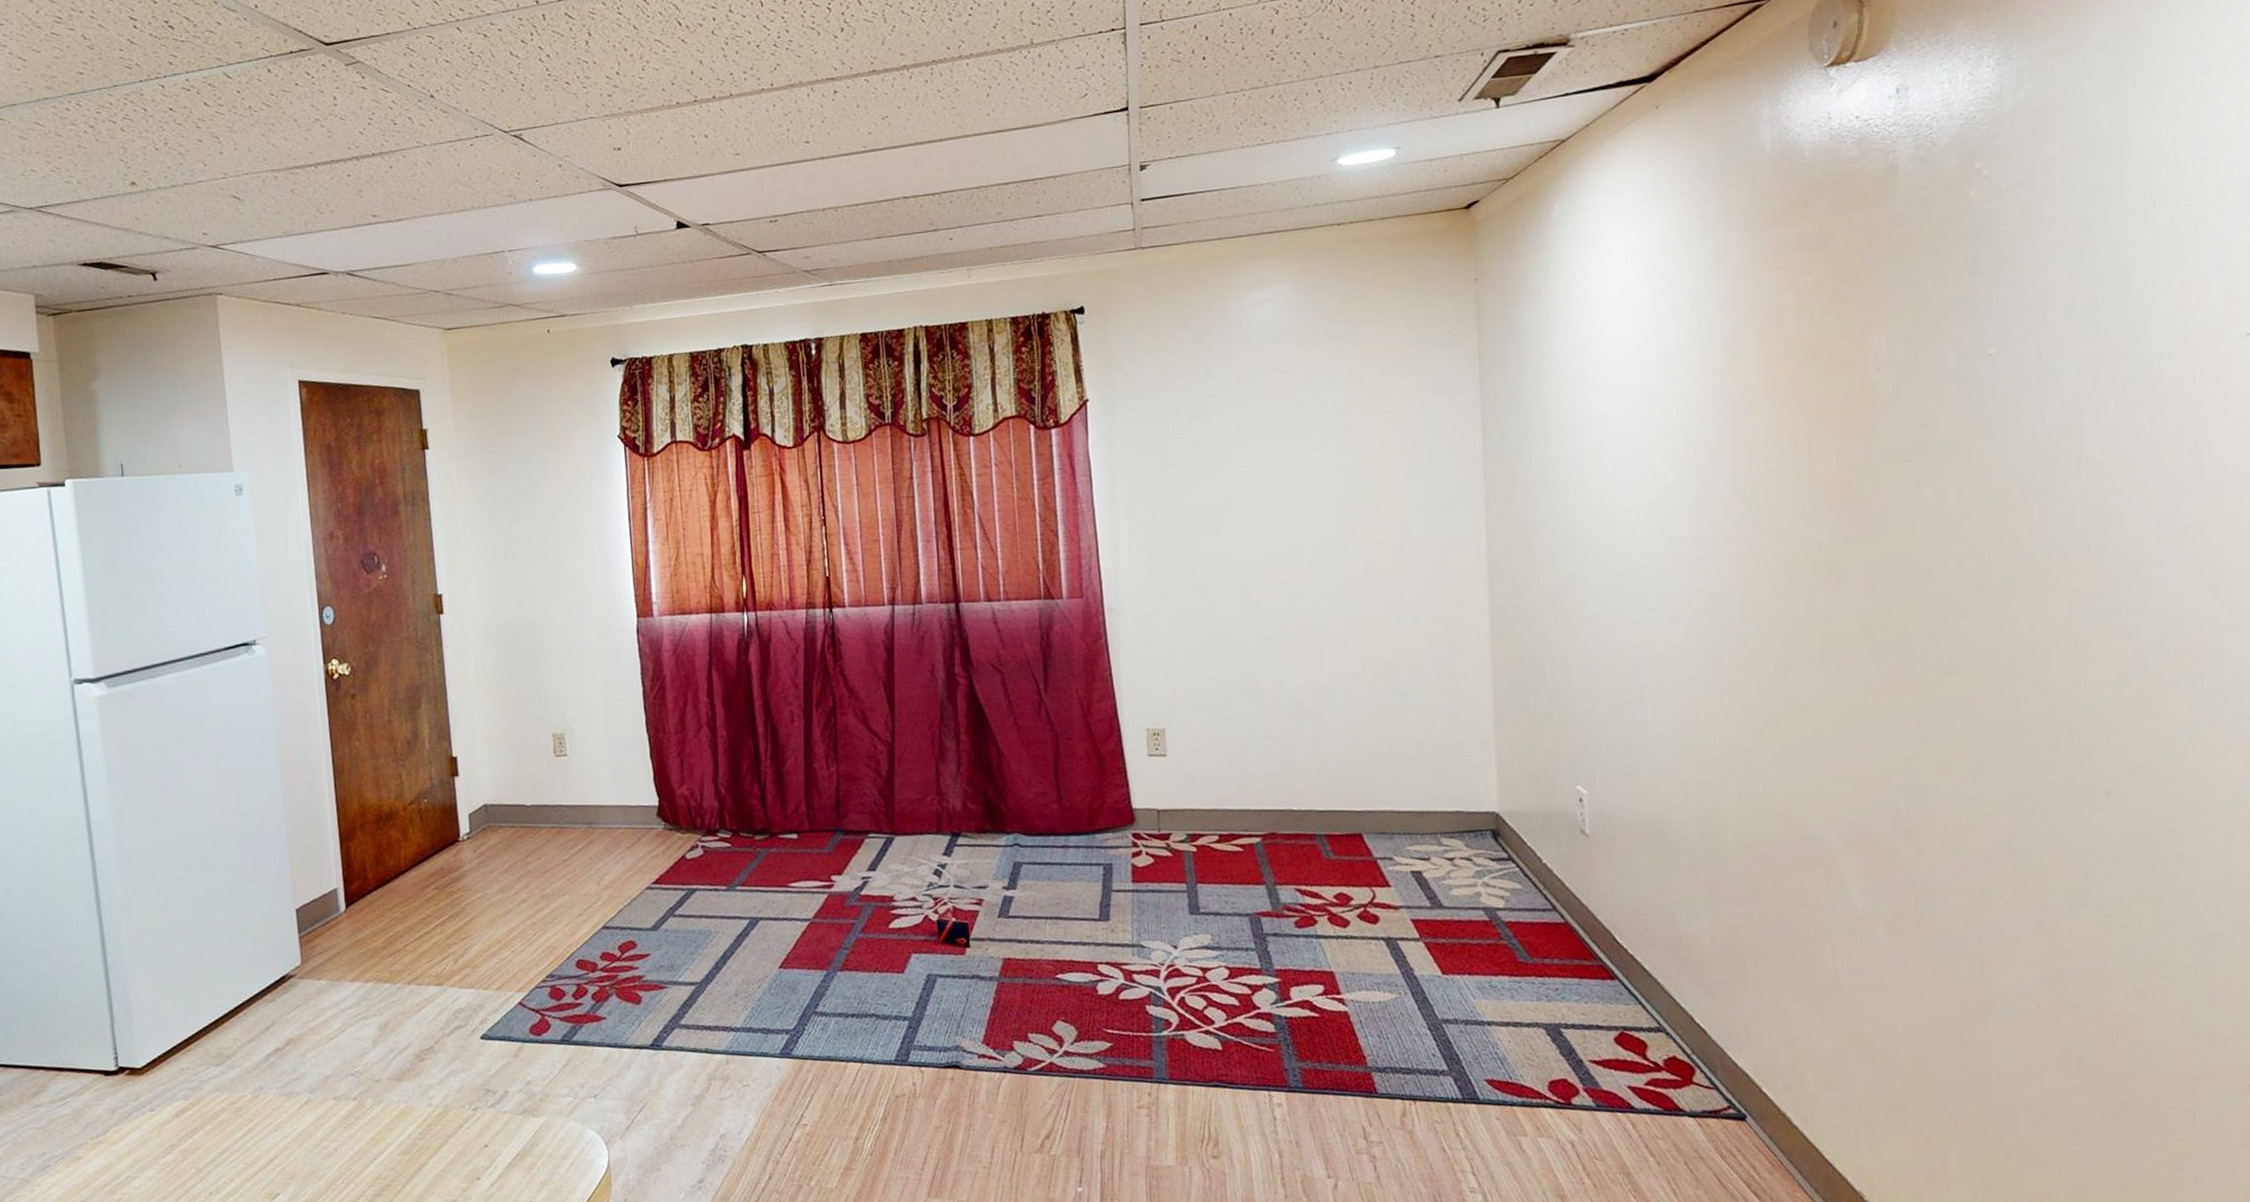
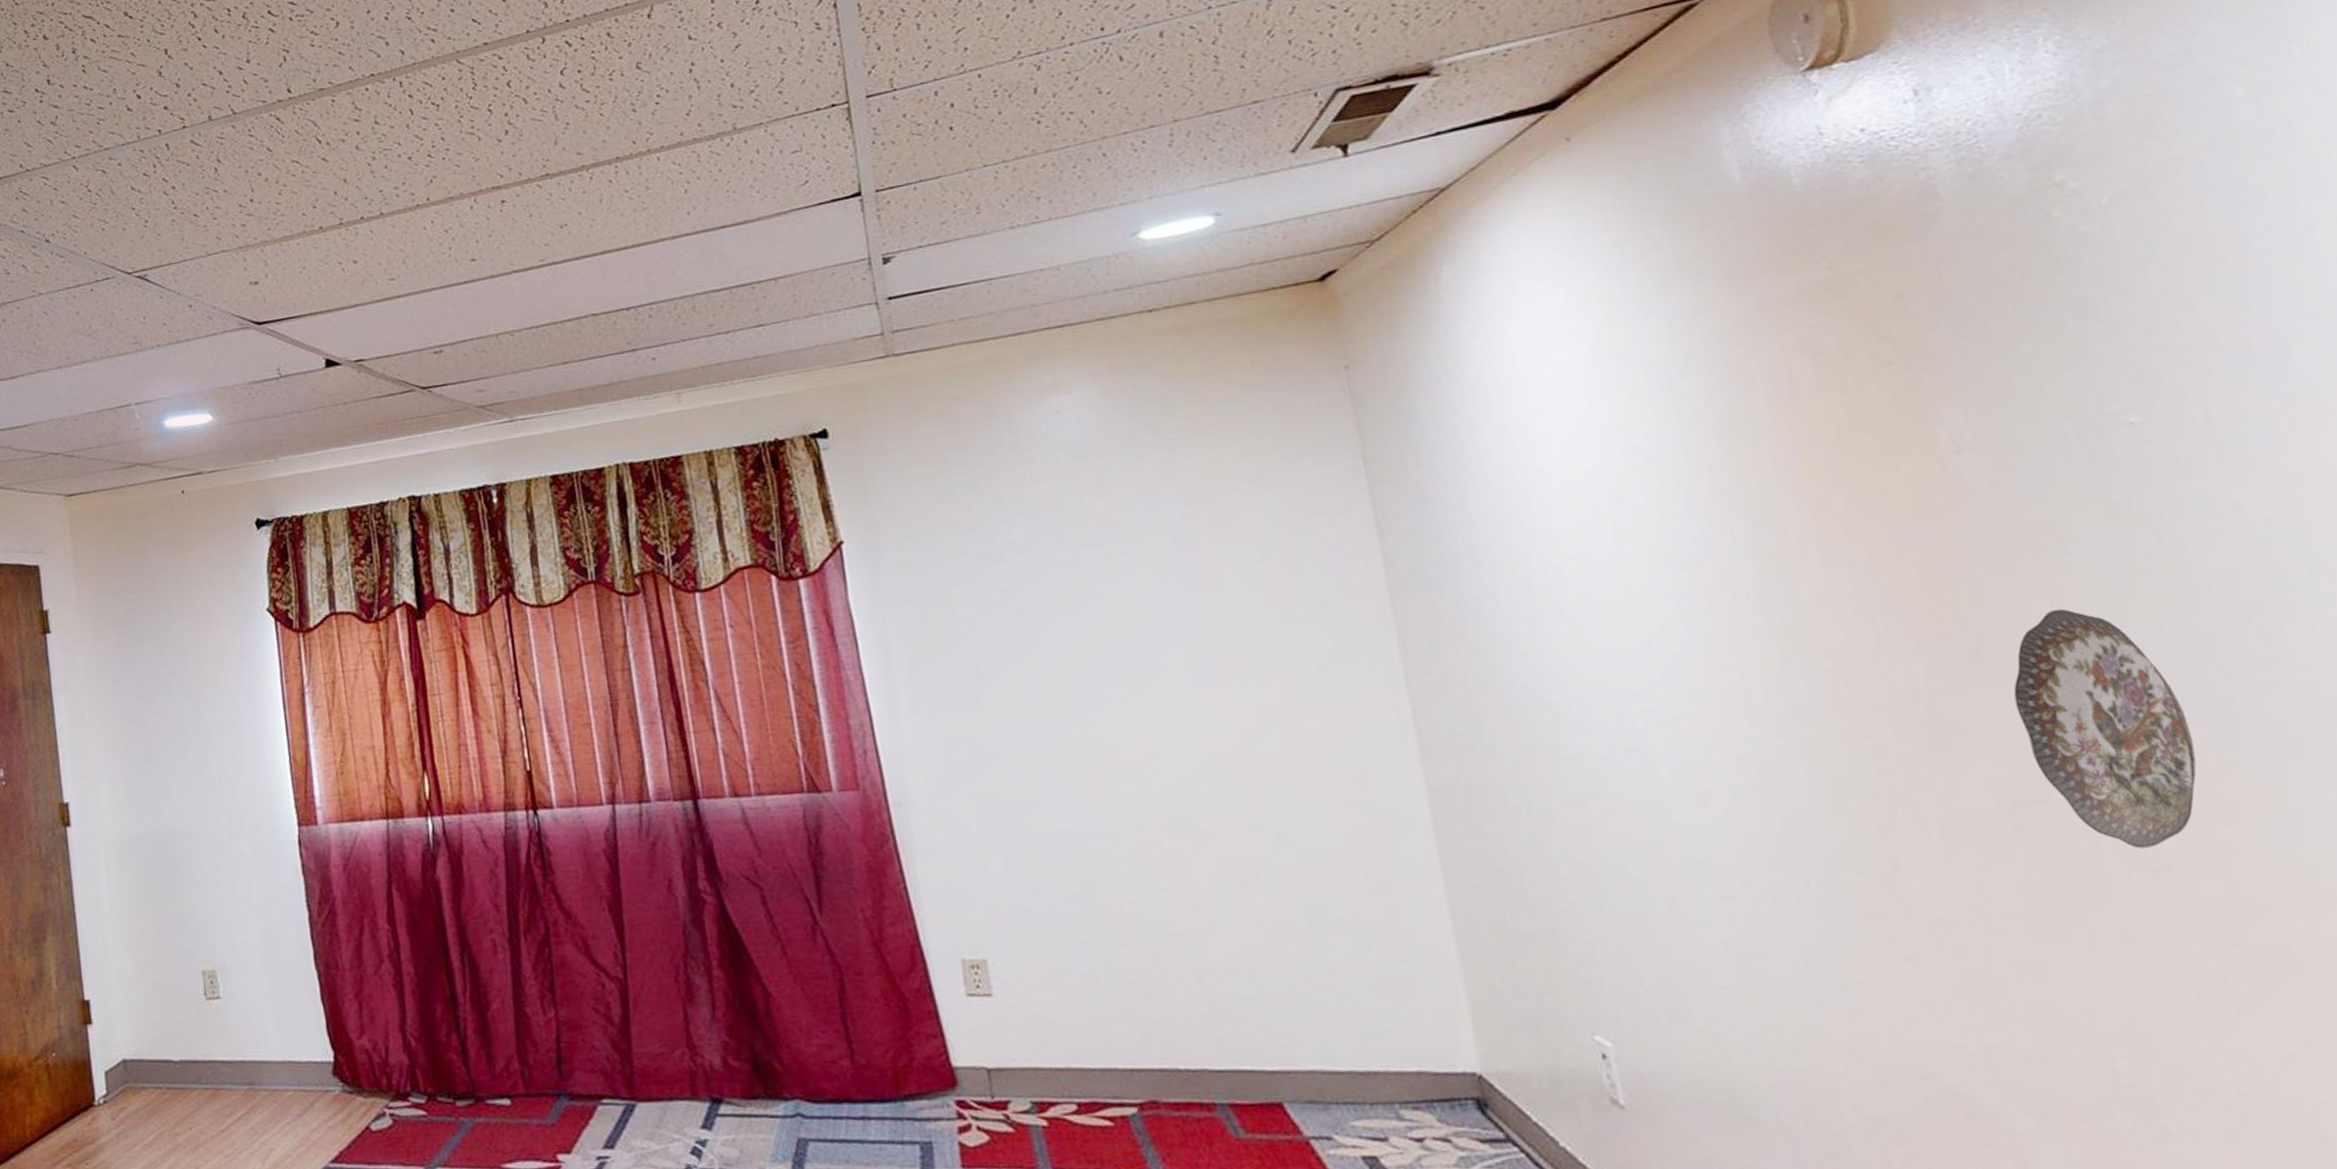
decorative plate: none [1882,487,1987,658] -> present [2013,608,2197,849]

